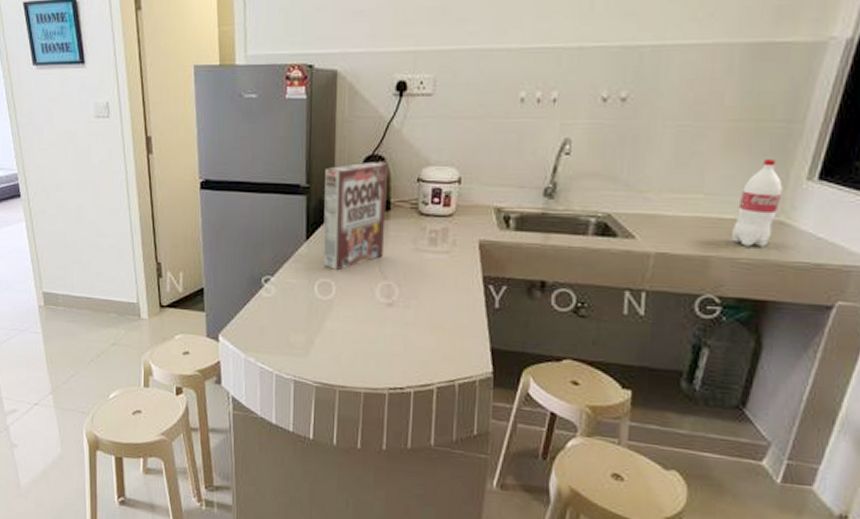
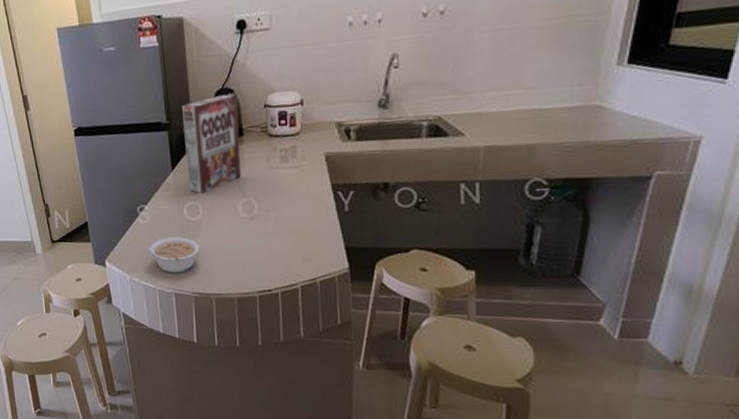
legume: none [269,315,328,358] -> present [148,236,200,273]
bottle: present [732,159,783,247] -> none [553,50,596,132]

